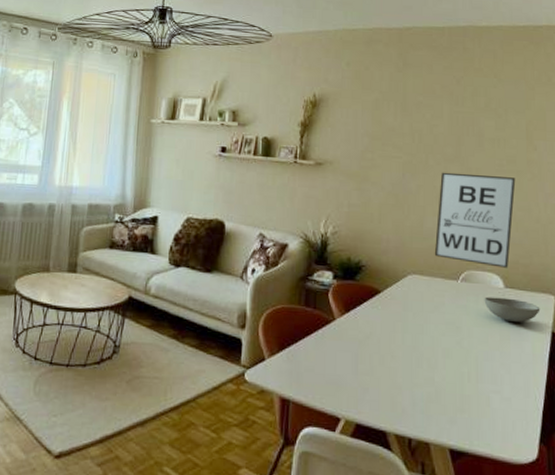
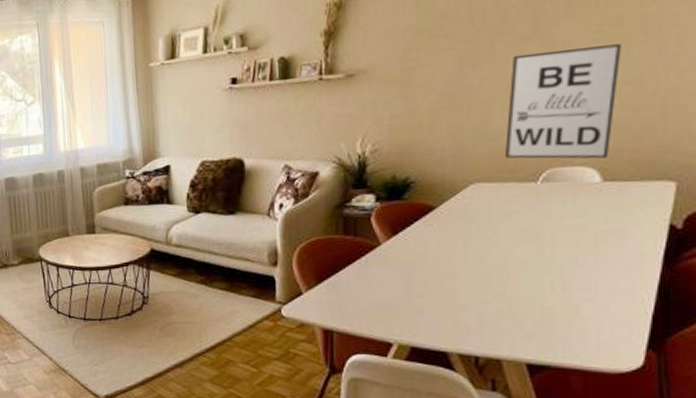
bowl: present [484,296,541,322] -> none [573,192,654,220]

